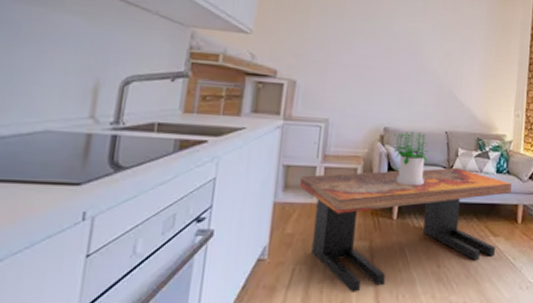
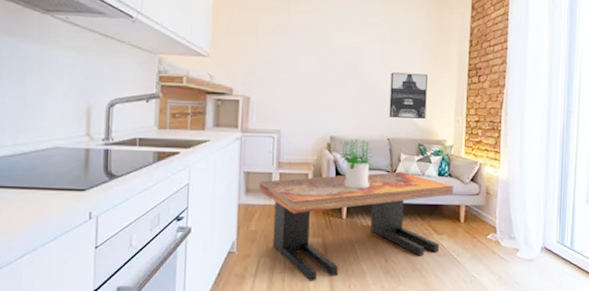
wall art: none [448,62,489,112] -> present [389,72,428,119]

